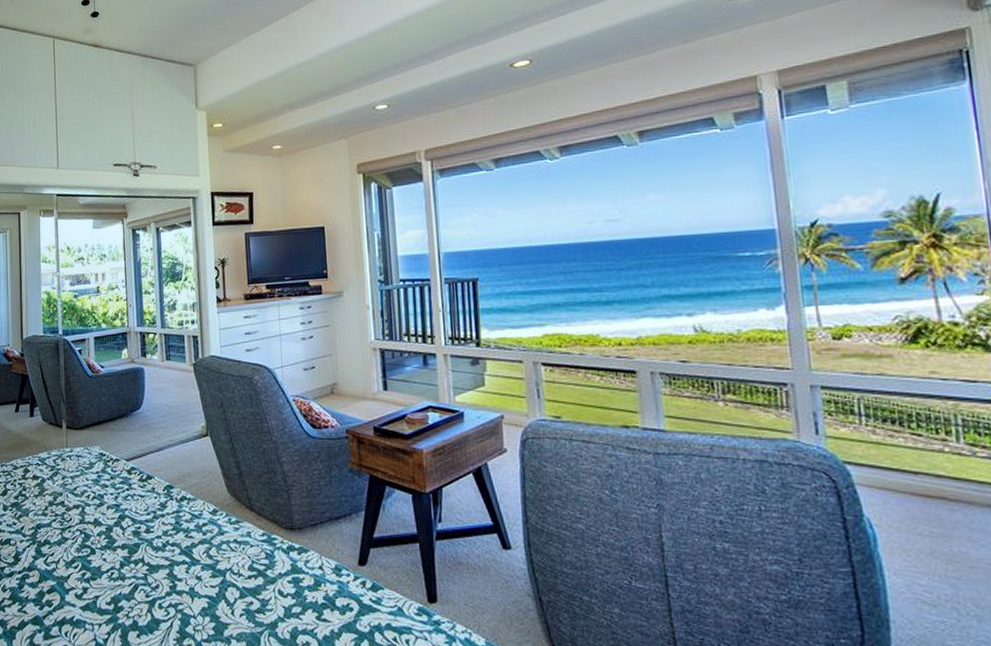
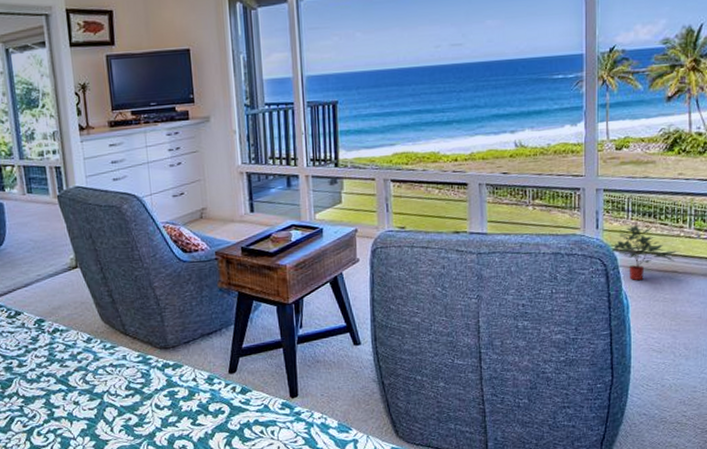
potted plant: none [836,434,946,506] -> present [608,225,679,281]

